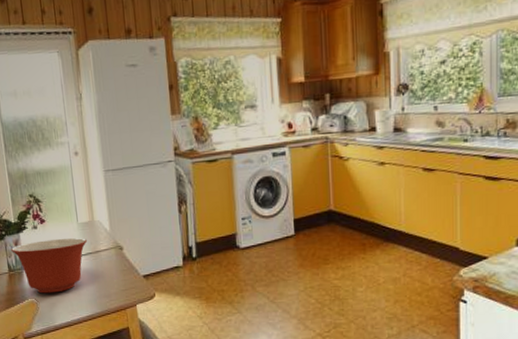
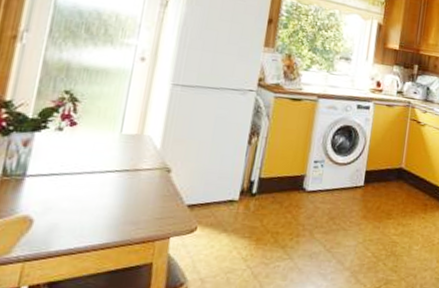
mixing bowl: present [11,238,88,294] -> none [15,145,128,211]

